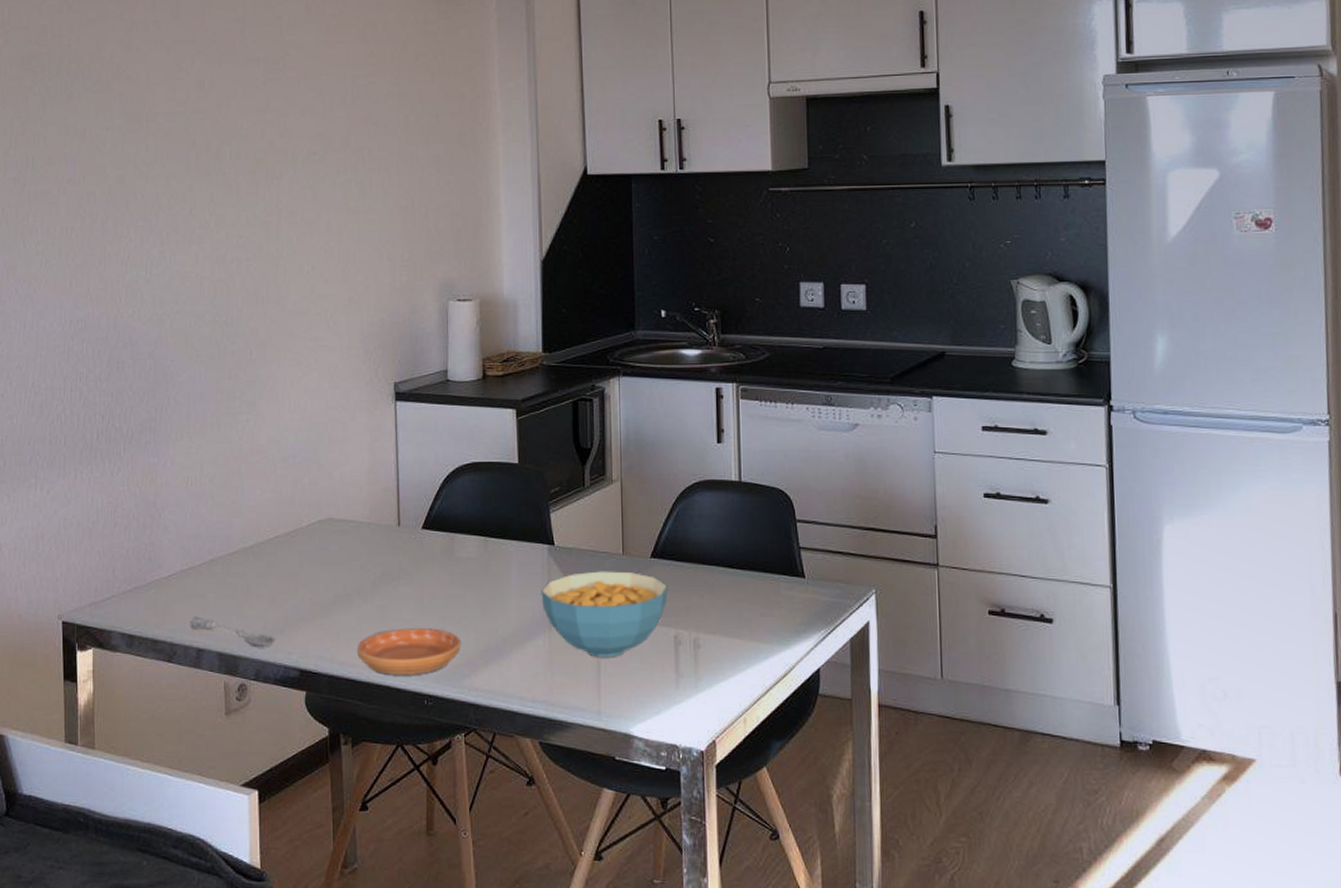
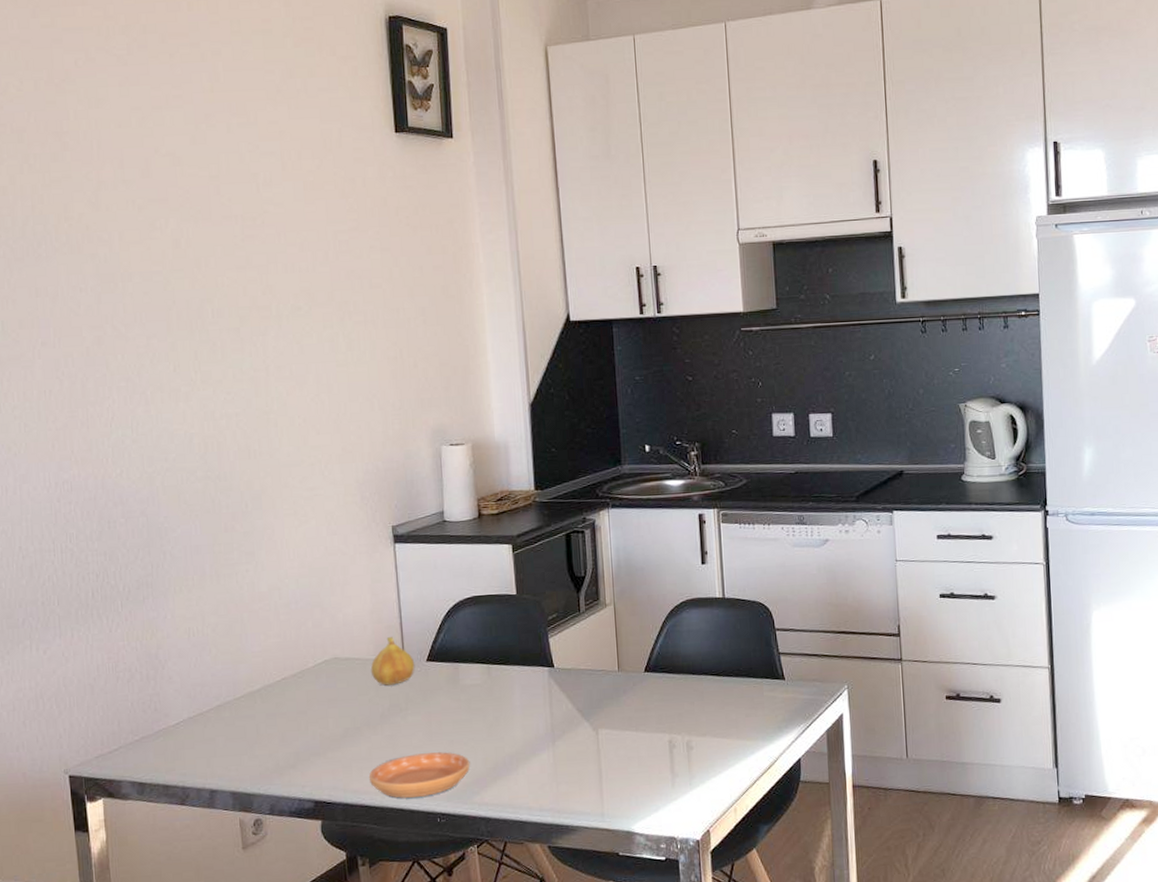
soupspoon: present [189,616,275,646] -> none [200,760,288,783]
fruit: none [364,500,410,552] -> present [370,637,415,686]
cereal bowl: present [541,571,668,657] -> none [543,686,662,765]

